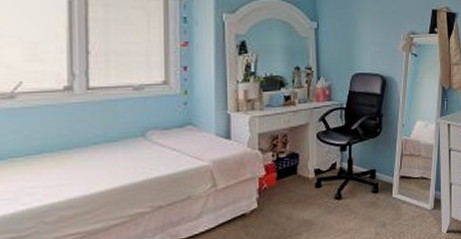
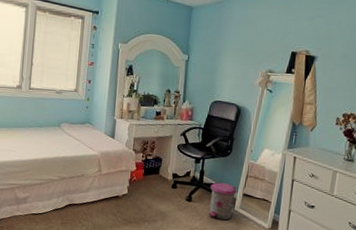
trash can: none [362,168,393,213] -> present [209,182,237,221]

